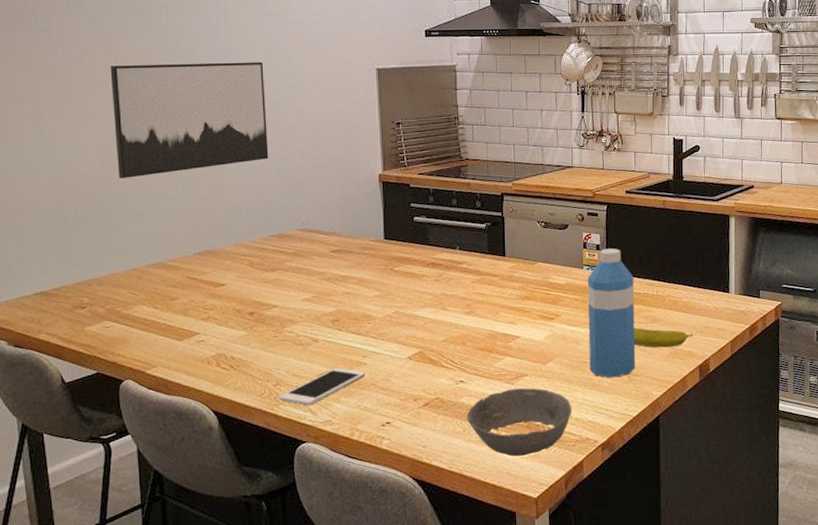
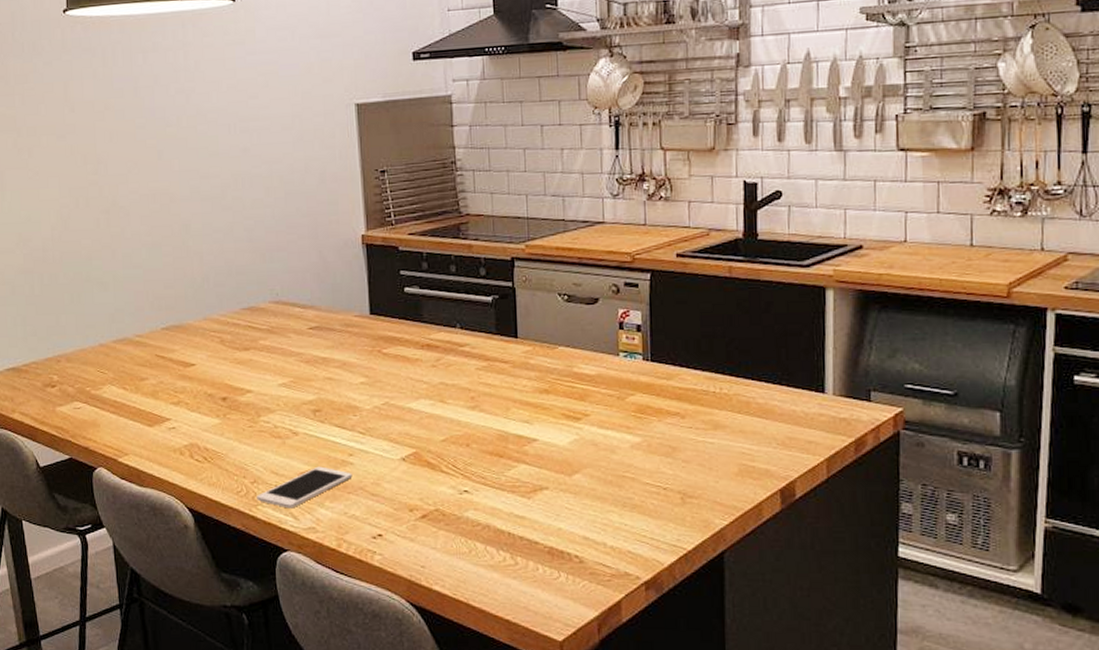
wall art: present [110,62,269,178] -> none [67,102,237,243]
bowl: present [466,388,572,457] -> none [472,504,606,589]
water bottle: present [587,248,636,378] -> none [625,330,691,498]
fruit: present [634,327,694,348] -> none [688,434,773,463]

